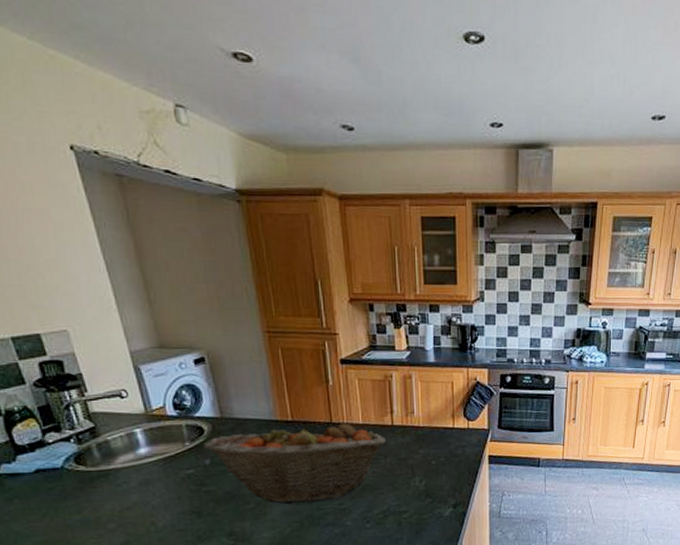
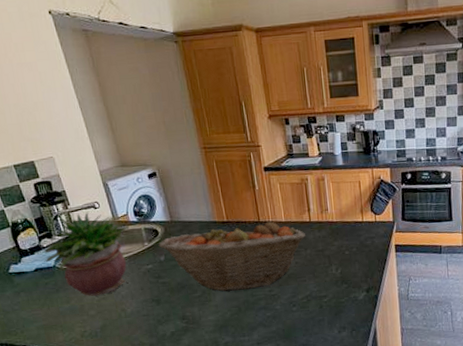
potted plant: none [48,400,167,506] -> present [43,211,130,297]

